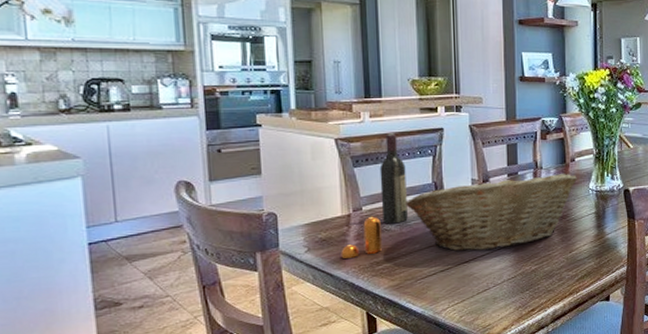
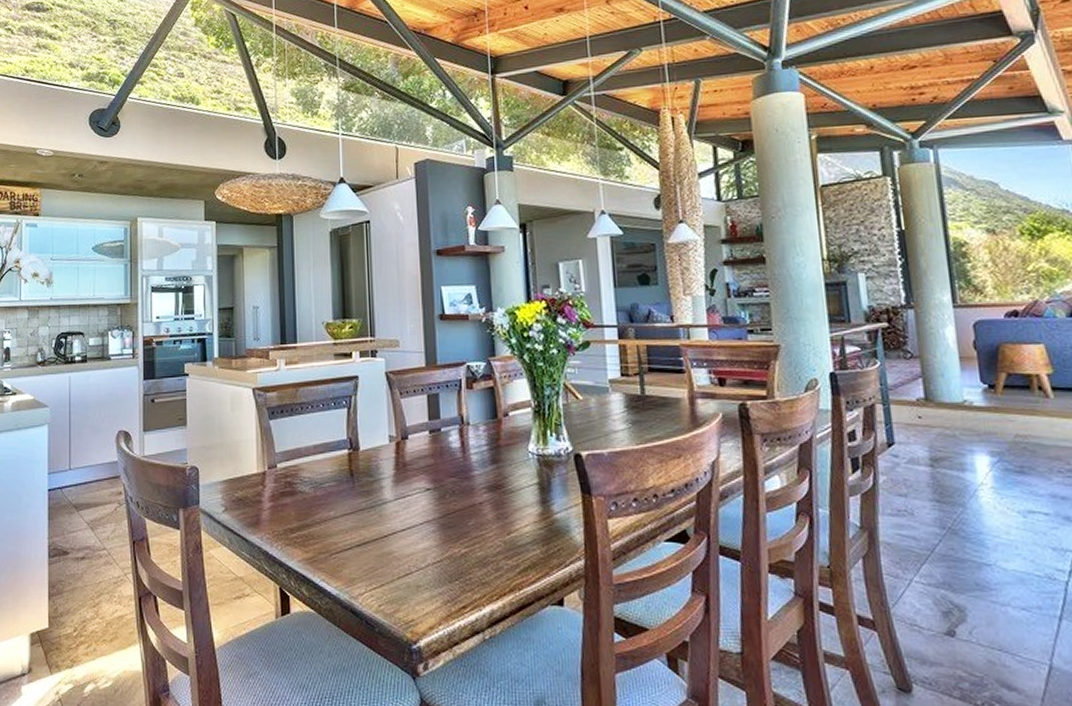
pepper shaker: present [341,216,383,258] -> none [256,475,297,522]
wine bottle: present [379,133,408,224] -> none [294,382,322,485]
fruit basket: present [406,174,577,251] -> none [320,432,513,525]

